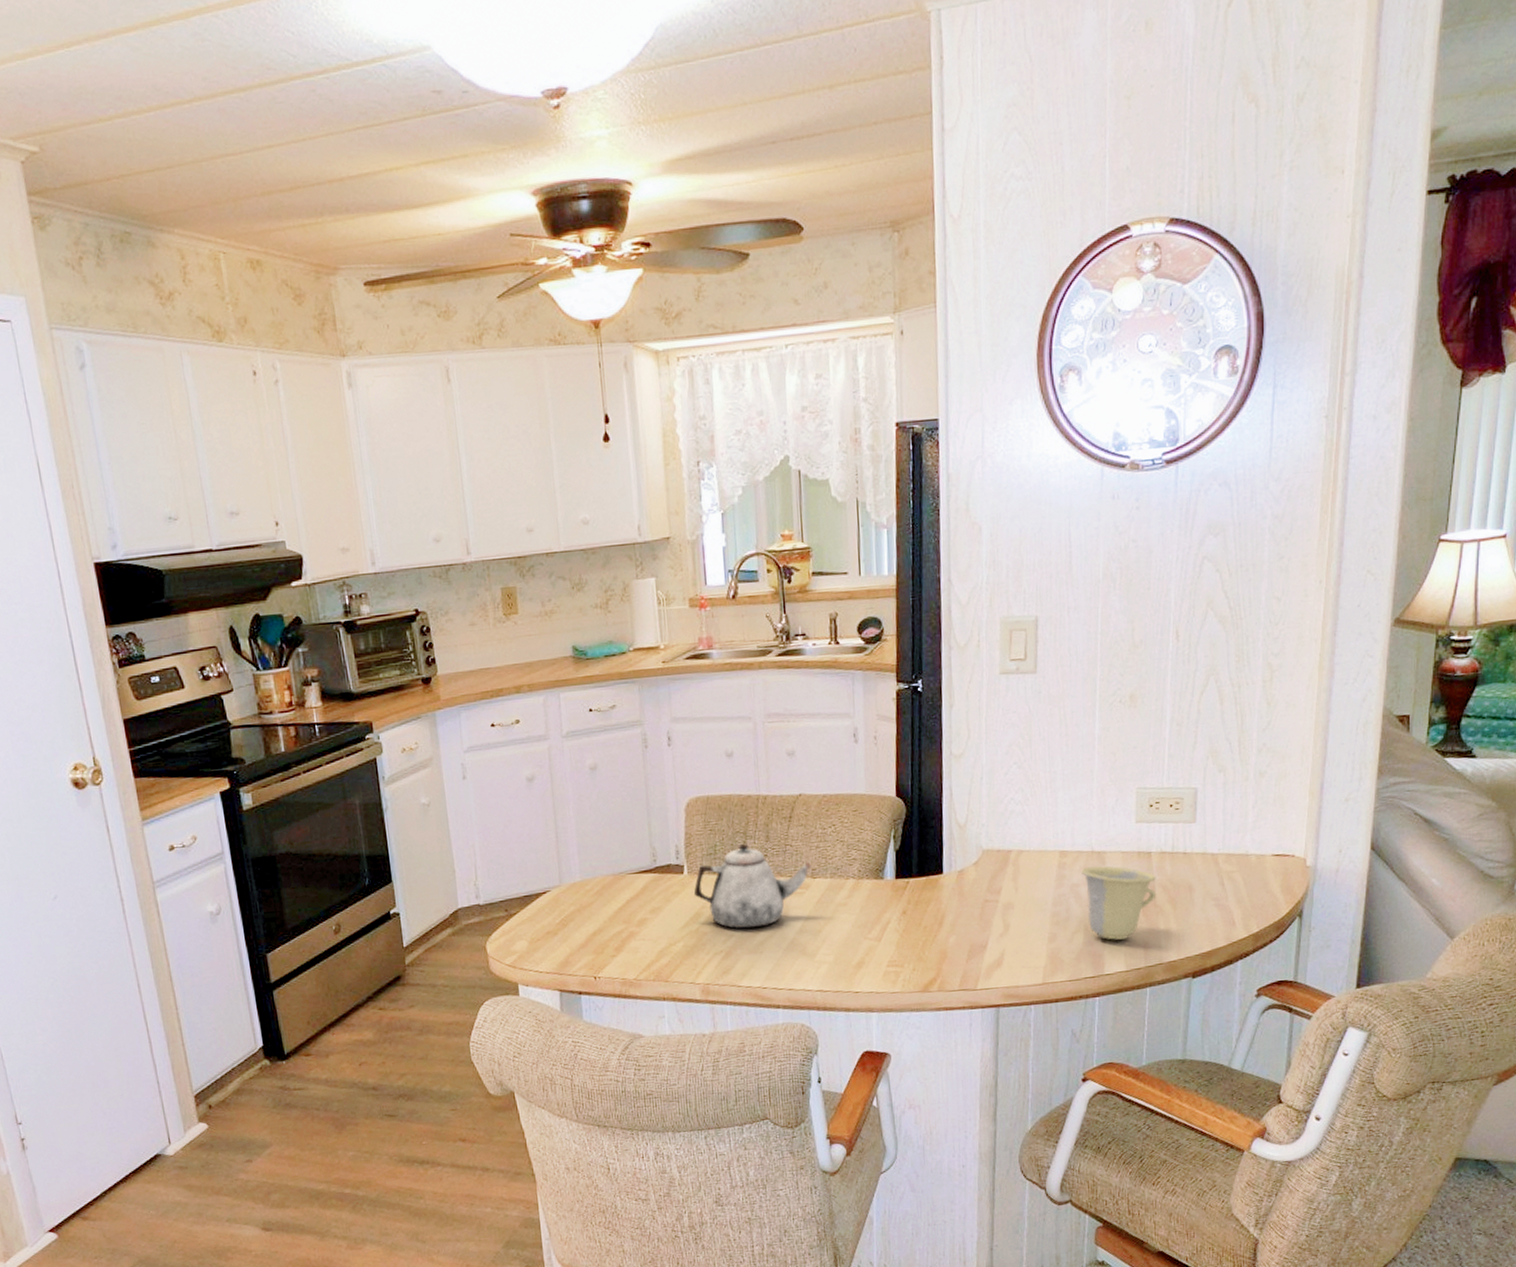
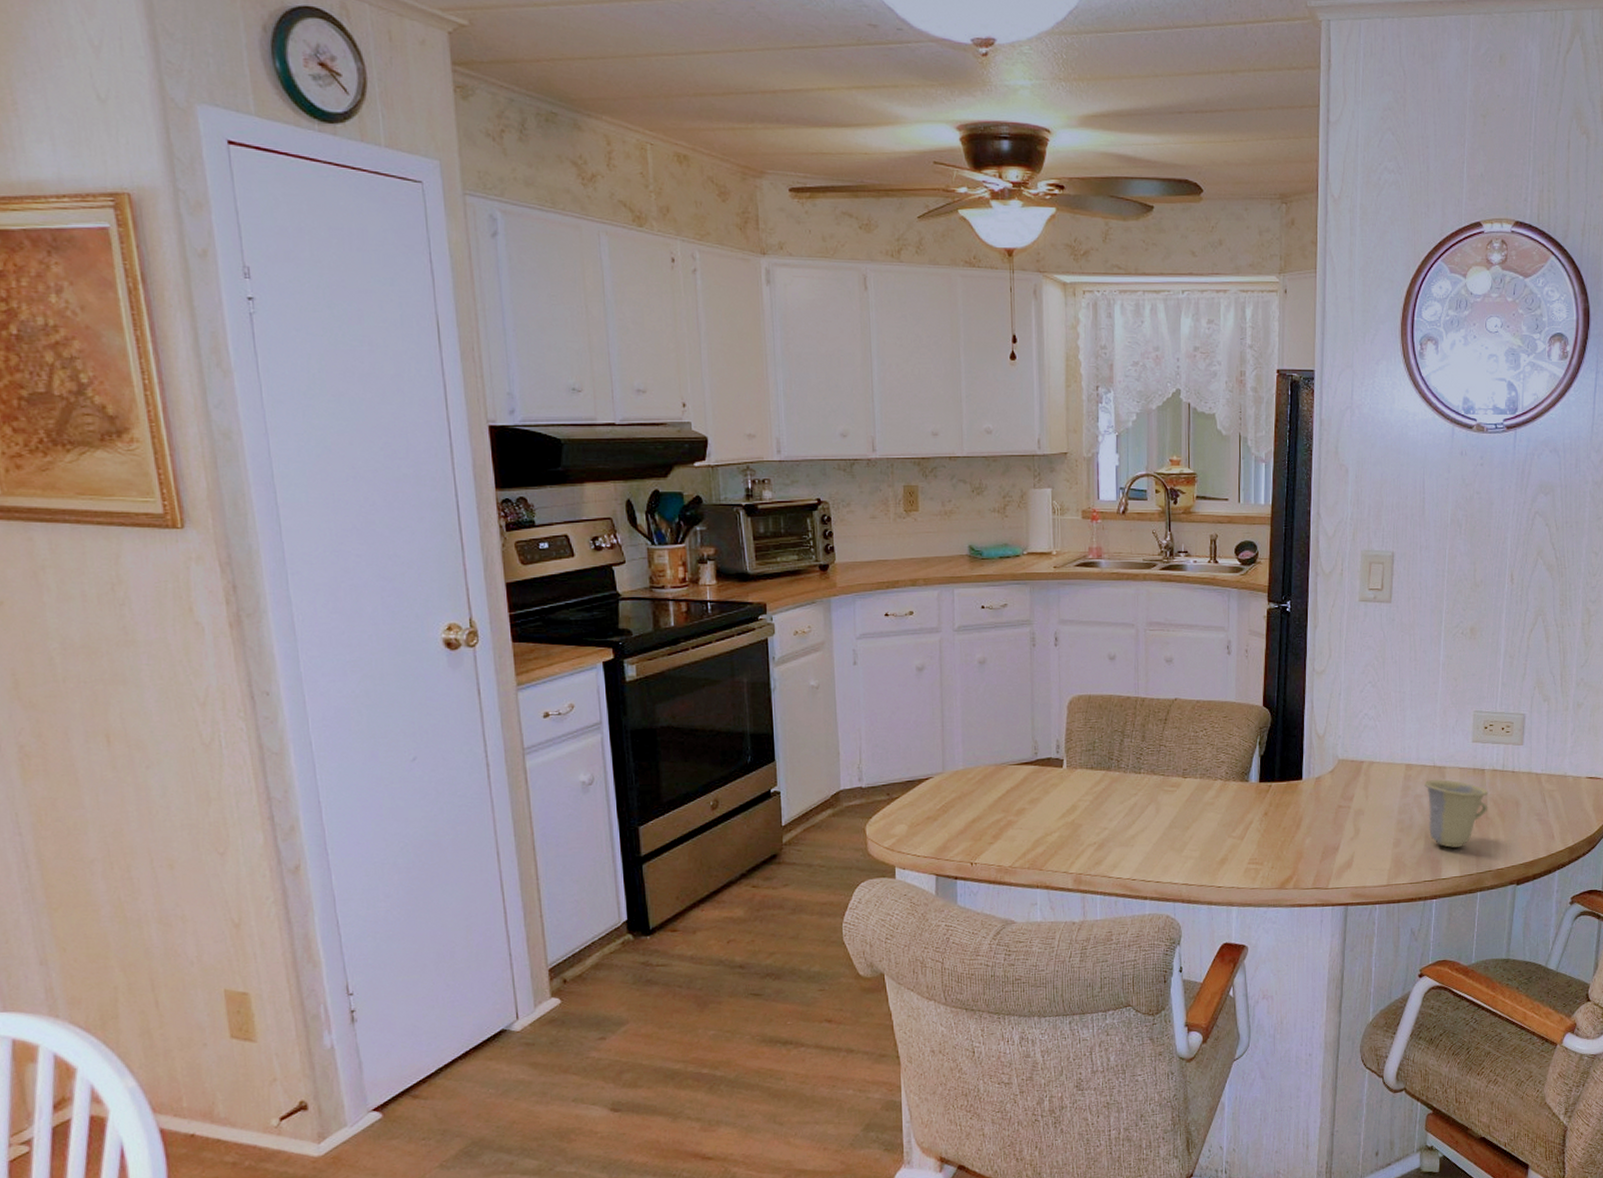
teapot: present [694,844,813,929] -> none [1072,742,1184,823]

